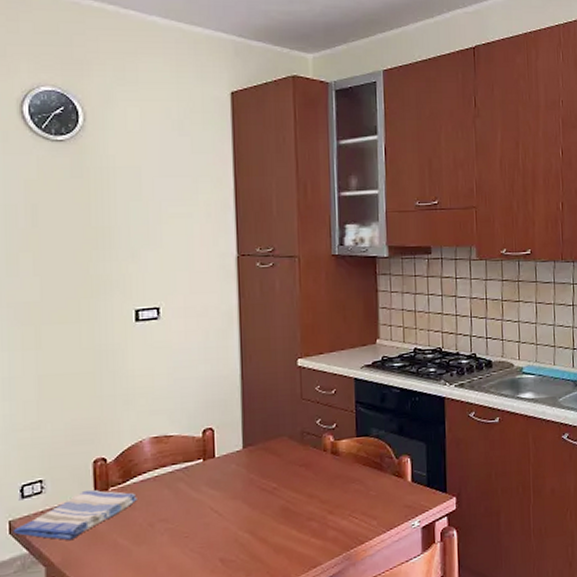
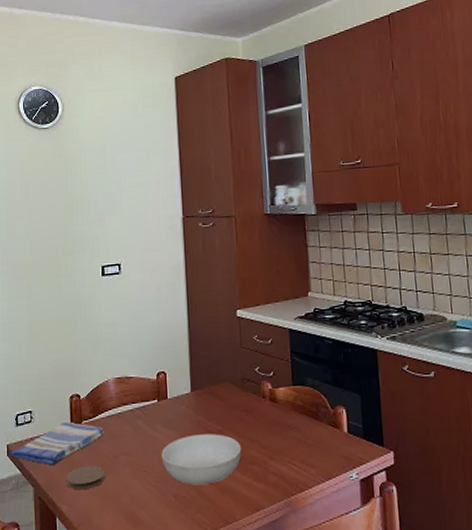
coaster: none [88,536,139,565] -> present [66,466,106,490]
serving bowl: none [206,491,299,548] -> present [161,434,242,485]

